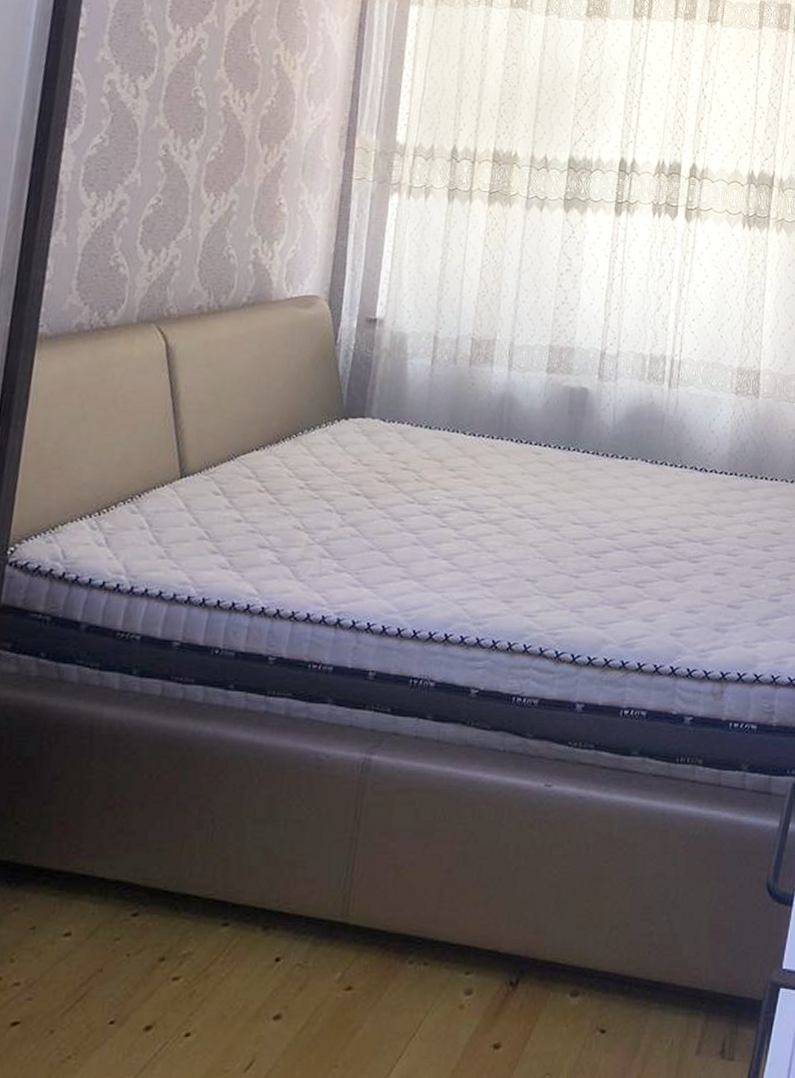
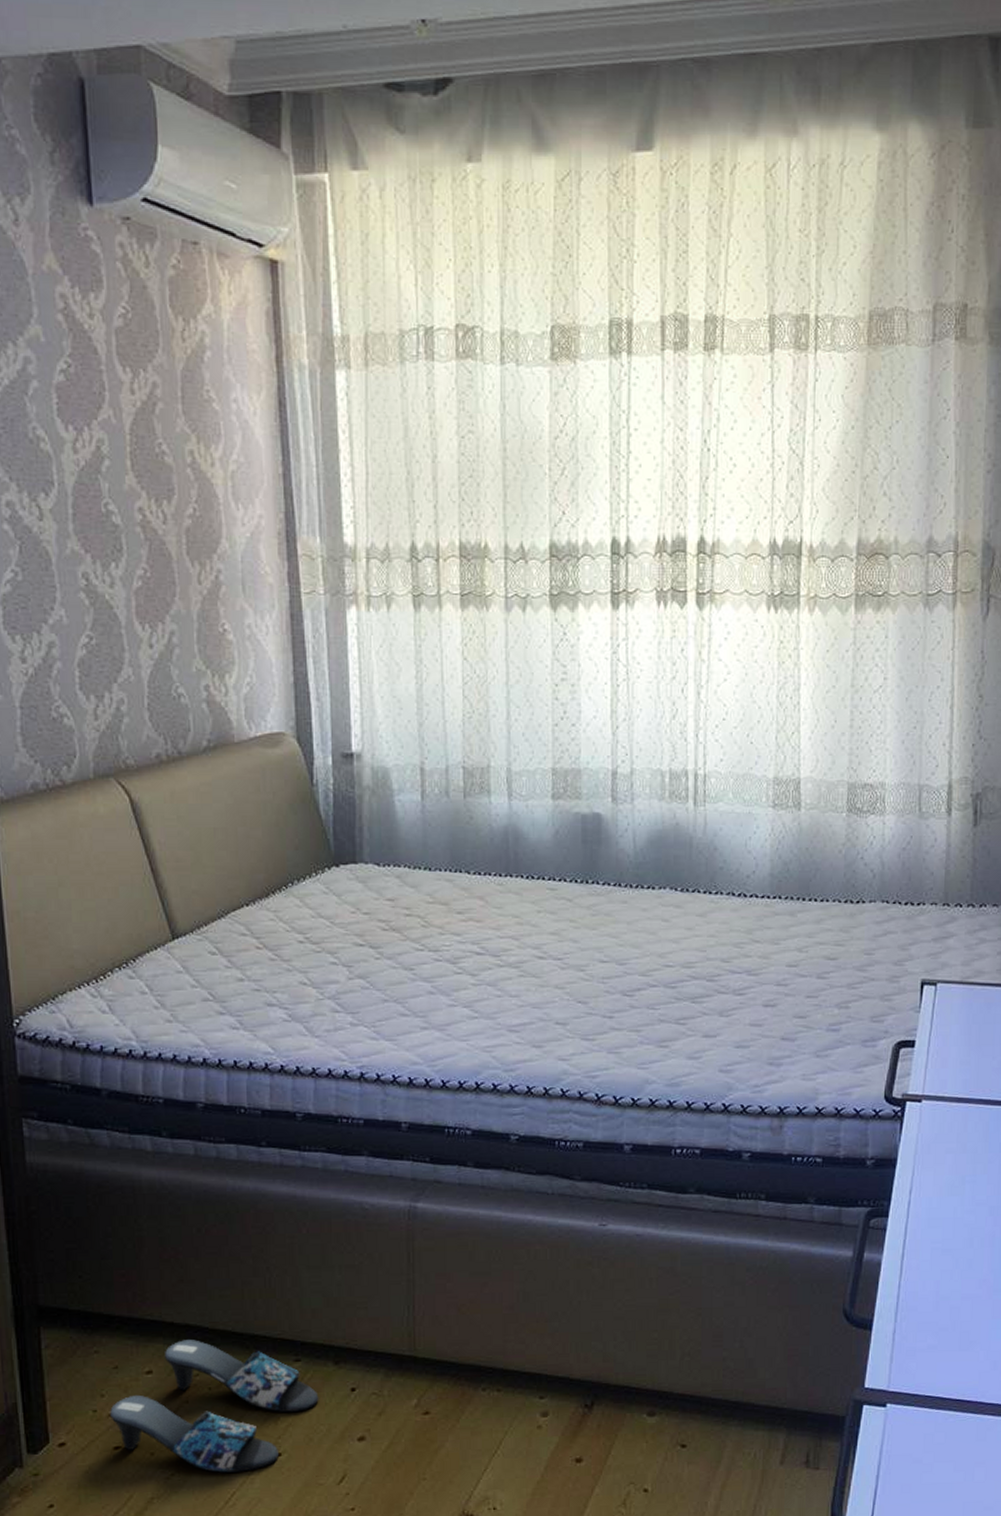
slippers: none [15,898,241,1056] -> present [110,1340,319,1473]

